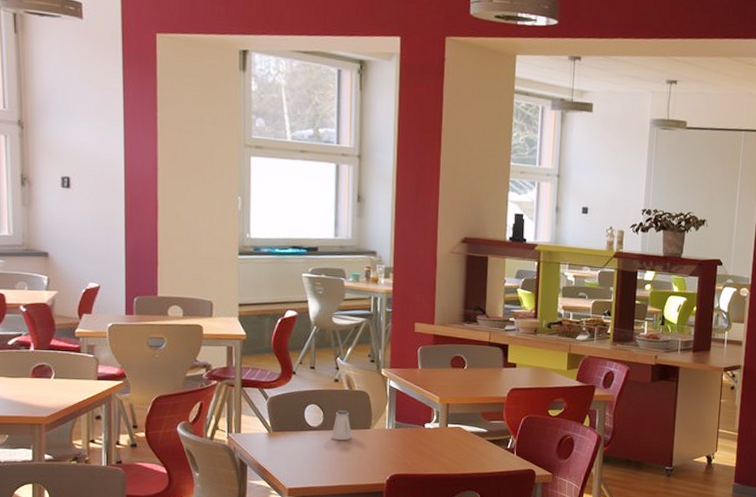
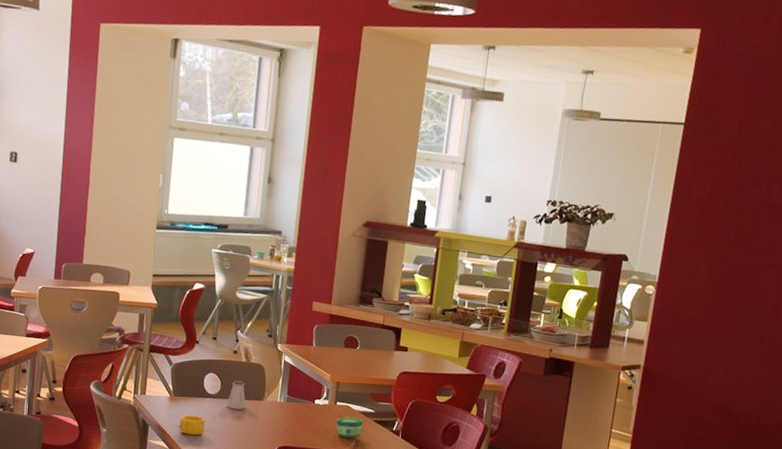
cup: none [281,450,310,472] -> present [179,414,206,436]
cup: none [449,438,477,461] -> present [336,416,363,439]

